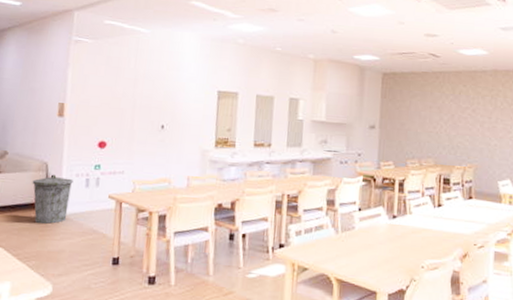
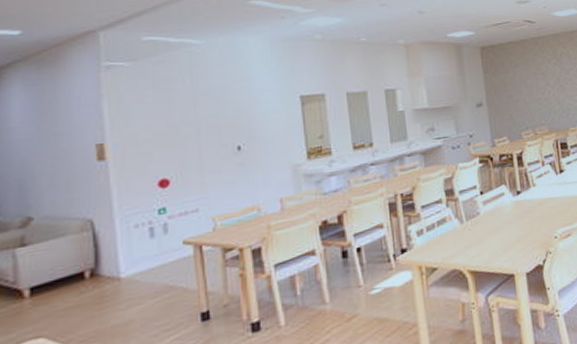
trash can: present [32,174,74,224] -> none [74,231,132,296]

